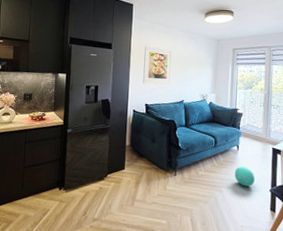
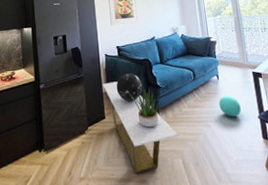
coffee table: none [127,136,191,223] -> present [102,81,178,174]
decorative sphere: none [139,131,165,158] -> present [116,73,143,102]
potted plant: none [151,147,182,184] -> present [130,88,163,128]

